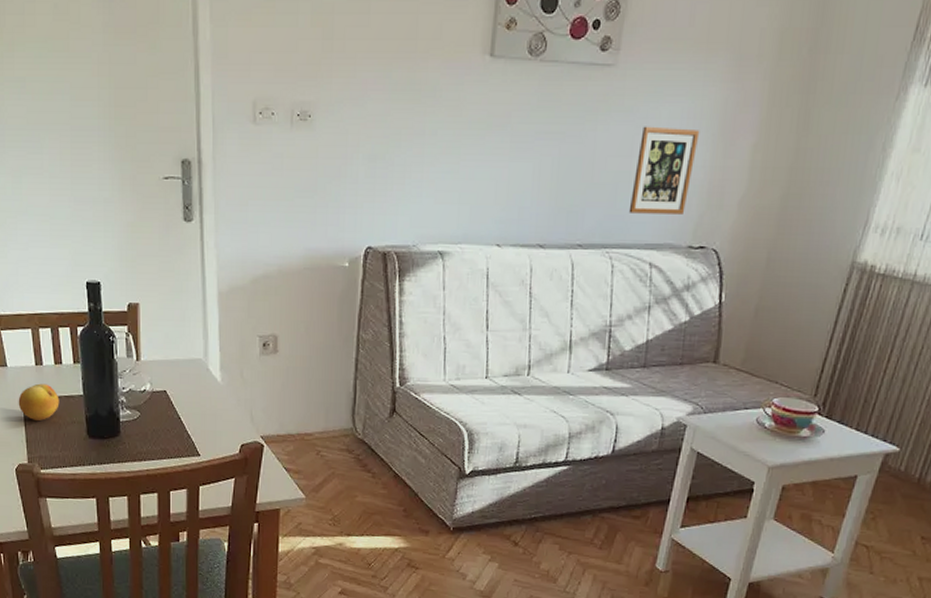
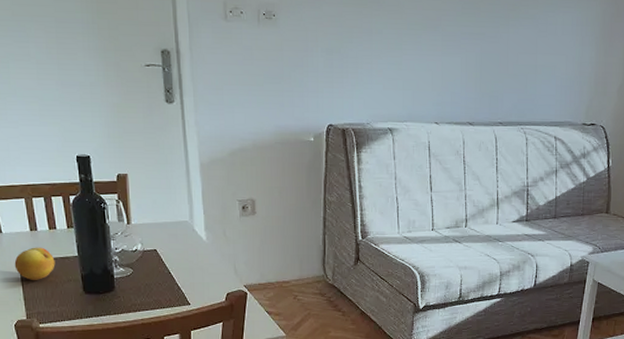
picture frame: present [628,126,700,214] -> none [536,30,587,99]

